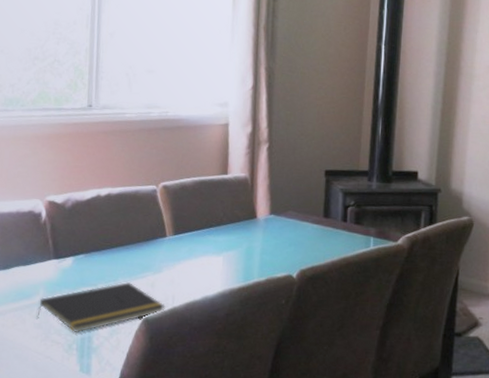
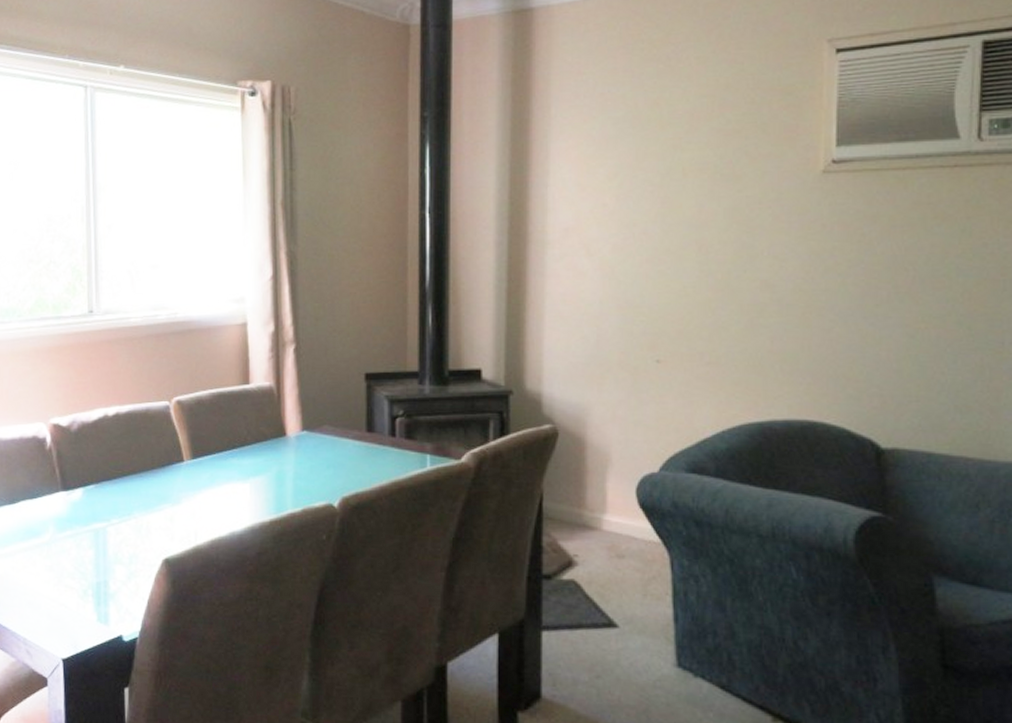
notepad: present [36,282,165,334] -> none [48,516,187,577]

